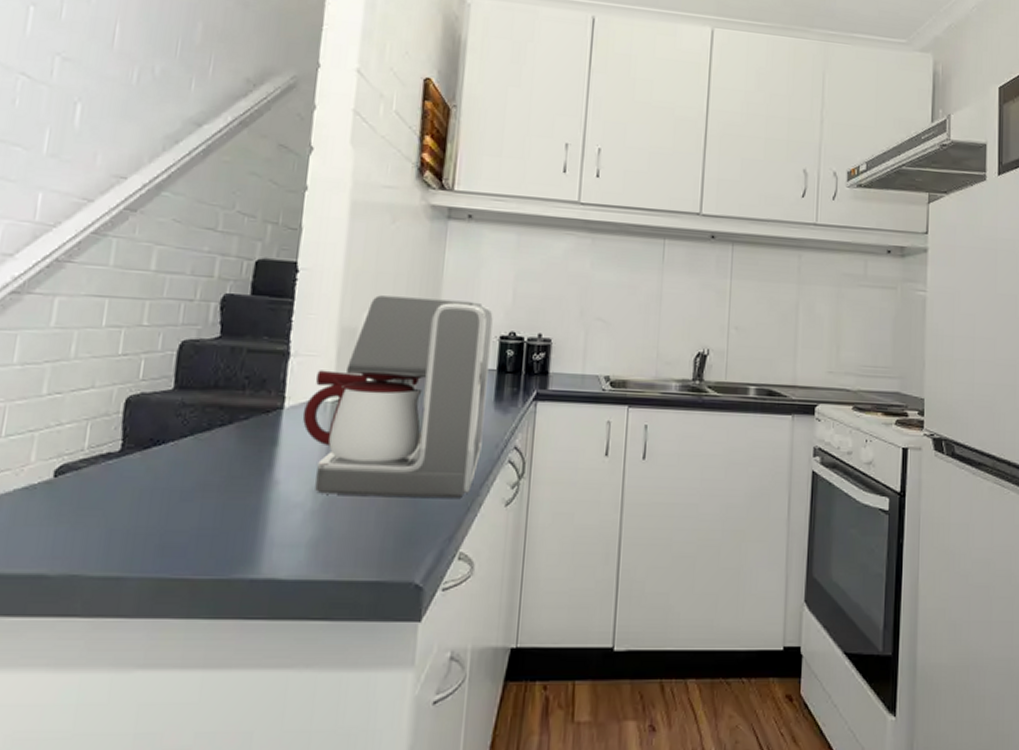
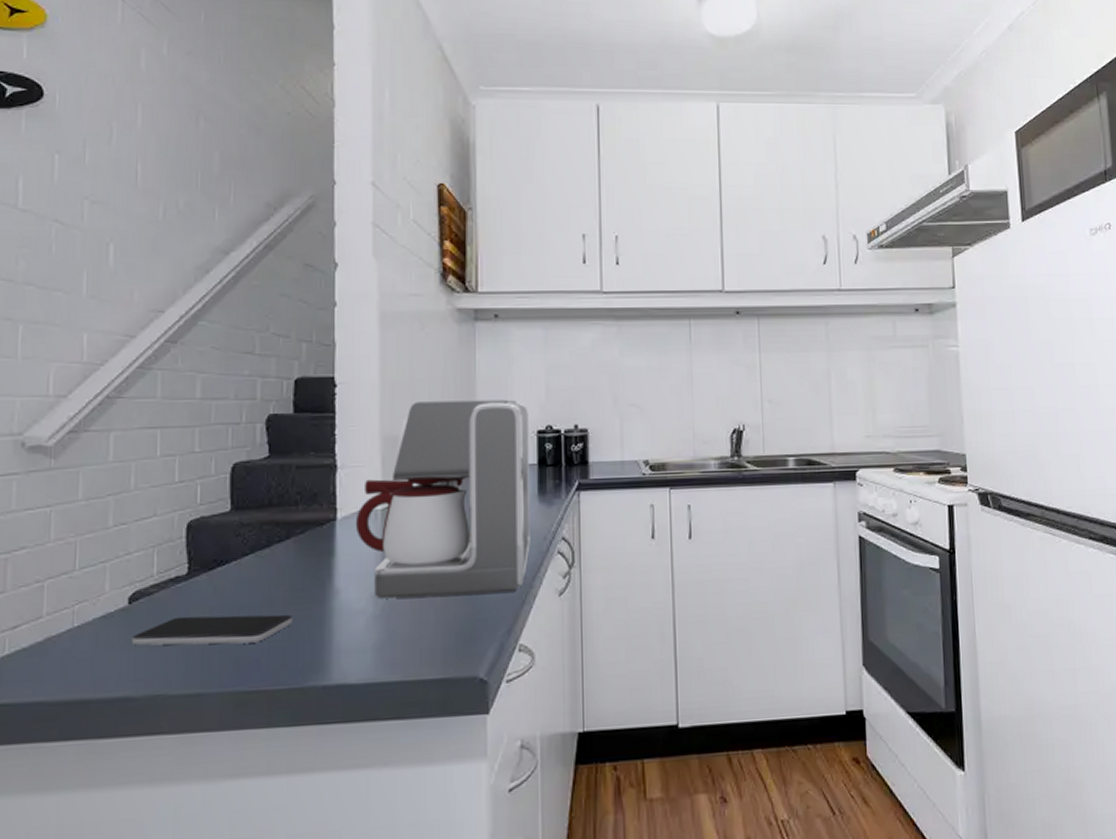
smartphone: none [52,495,227,528] -> present [131,614,294,646]

